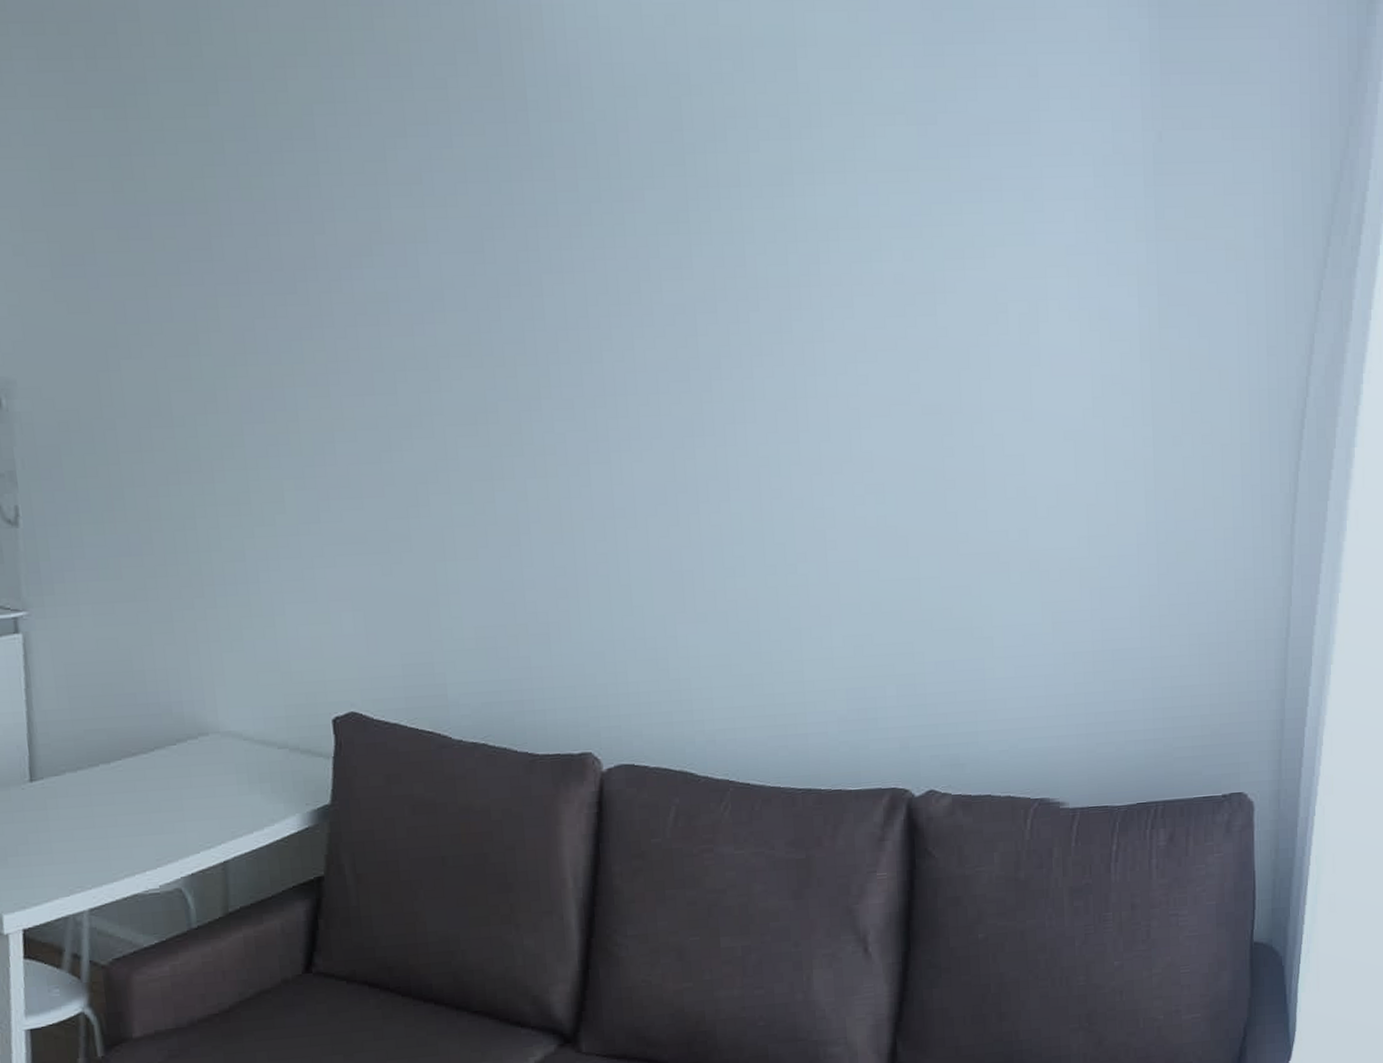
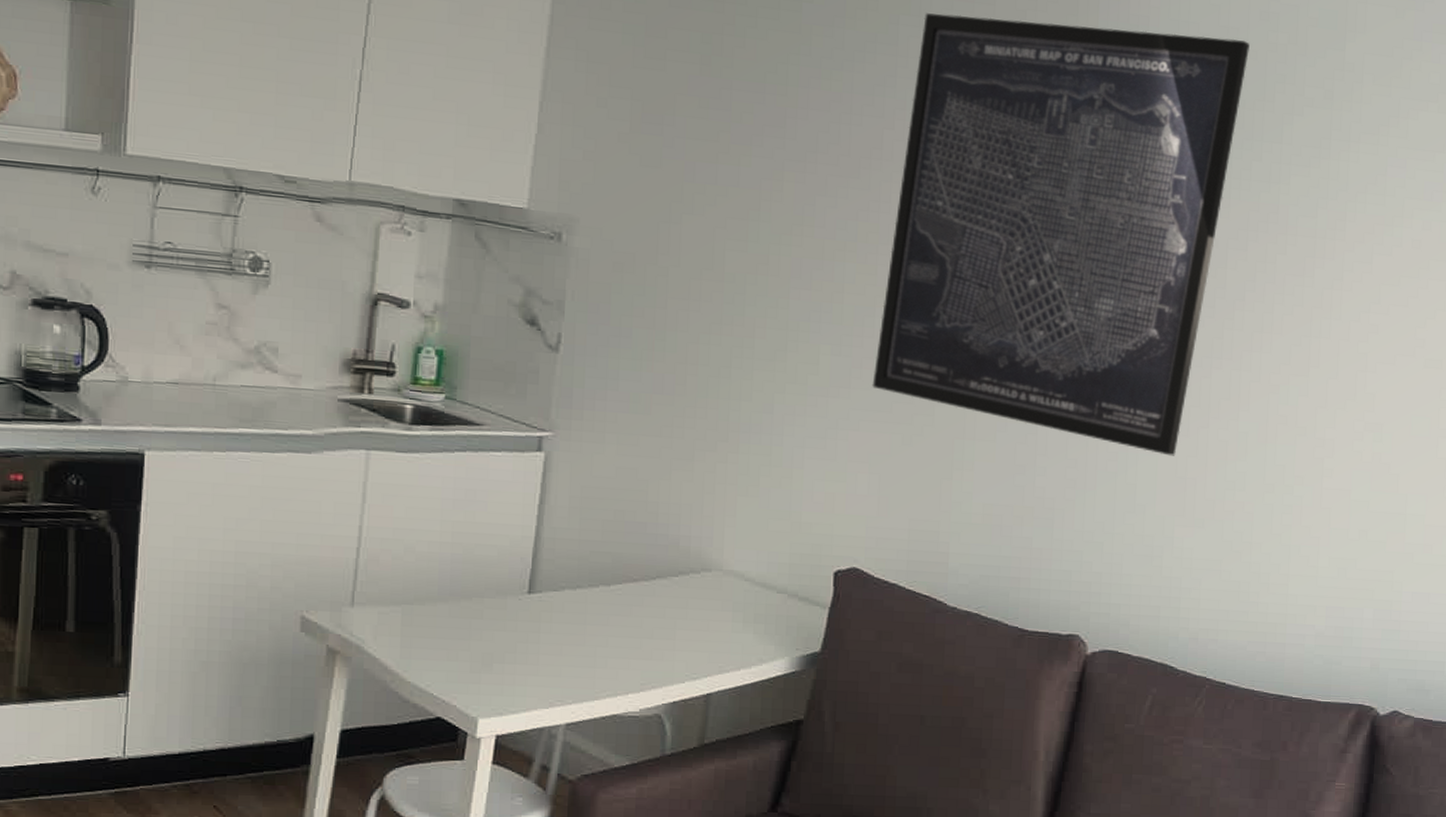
wall art: none [338,76,693,550] -> present [872,13,1250,456]

